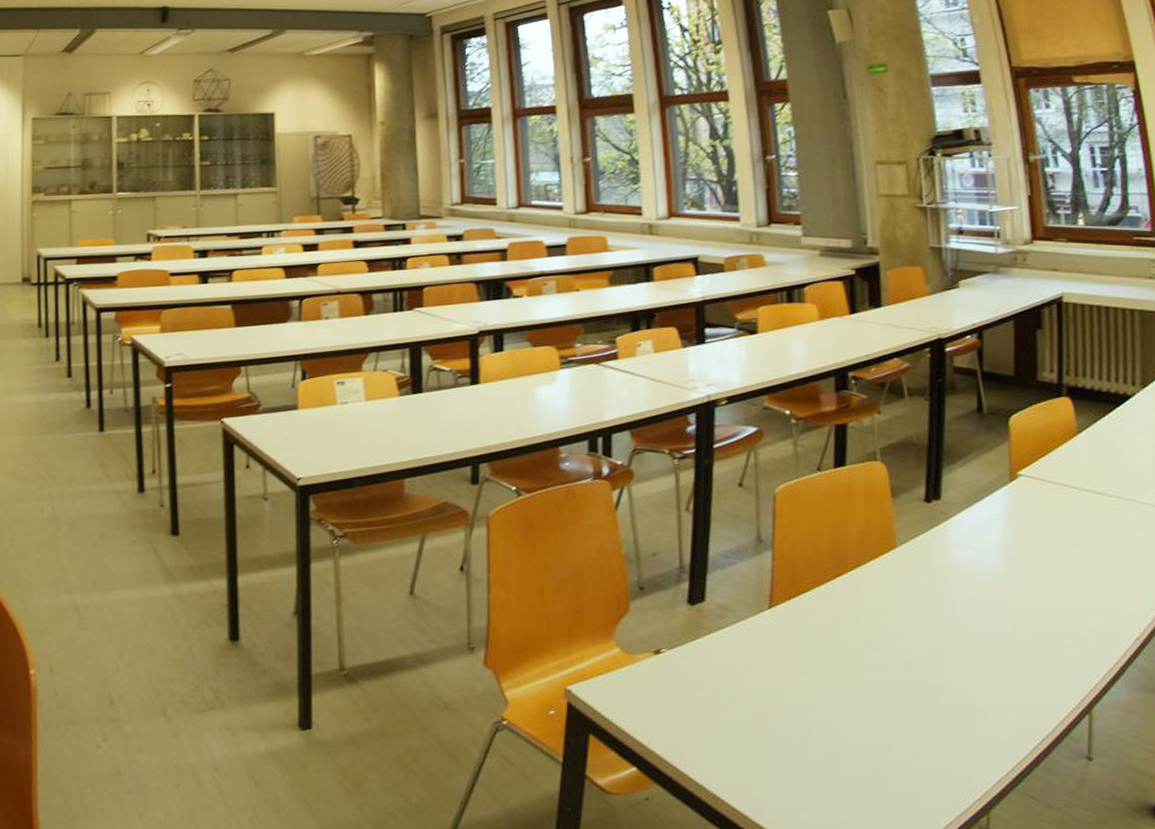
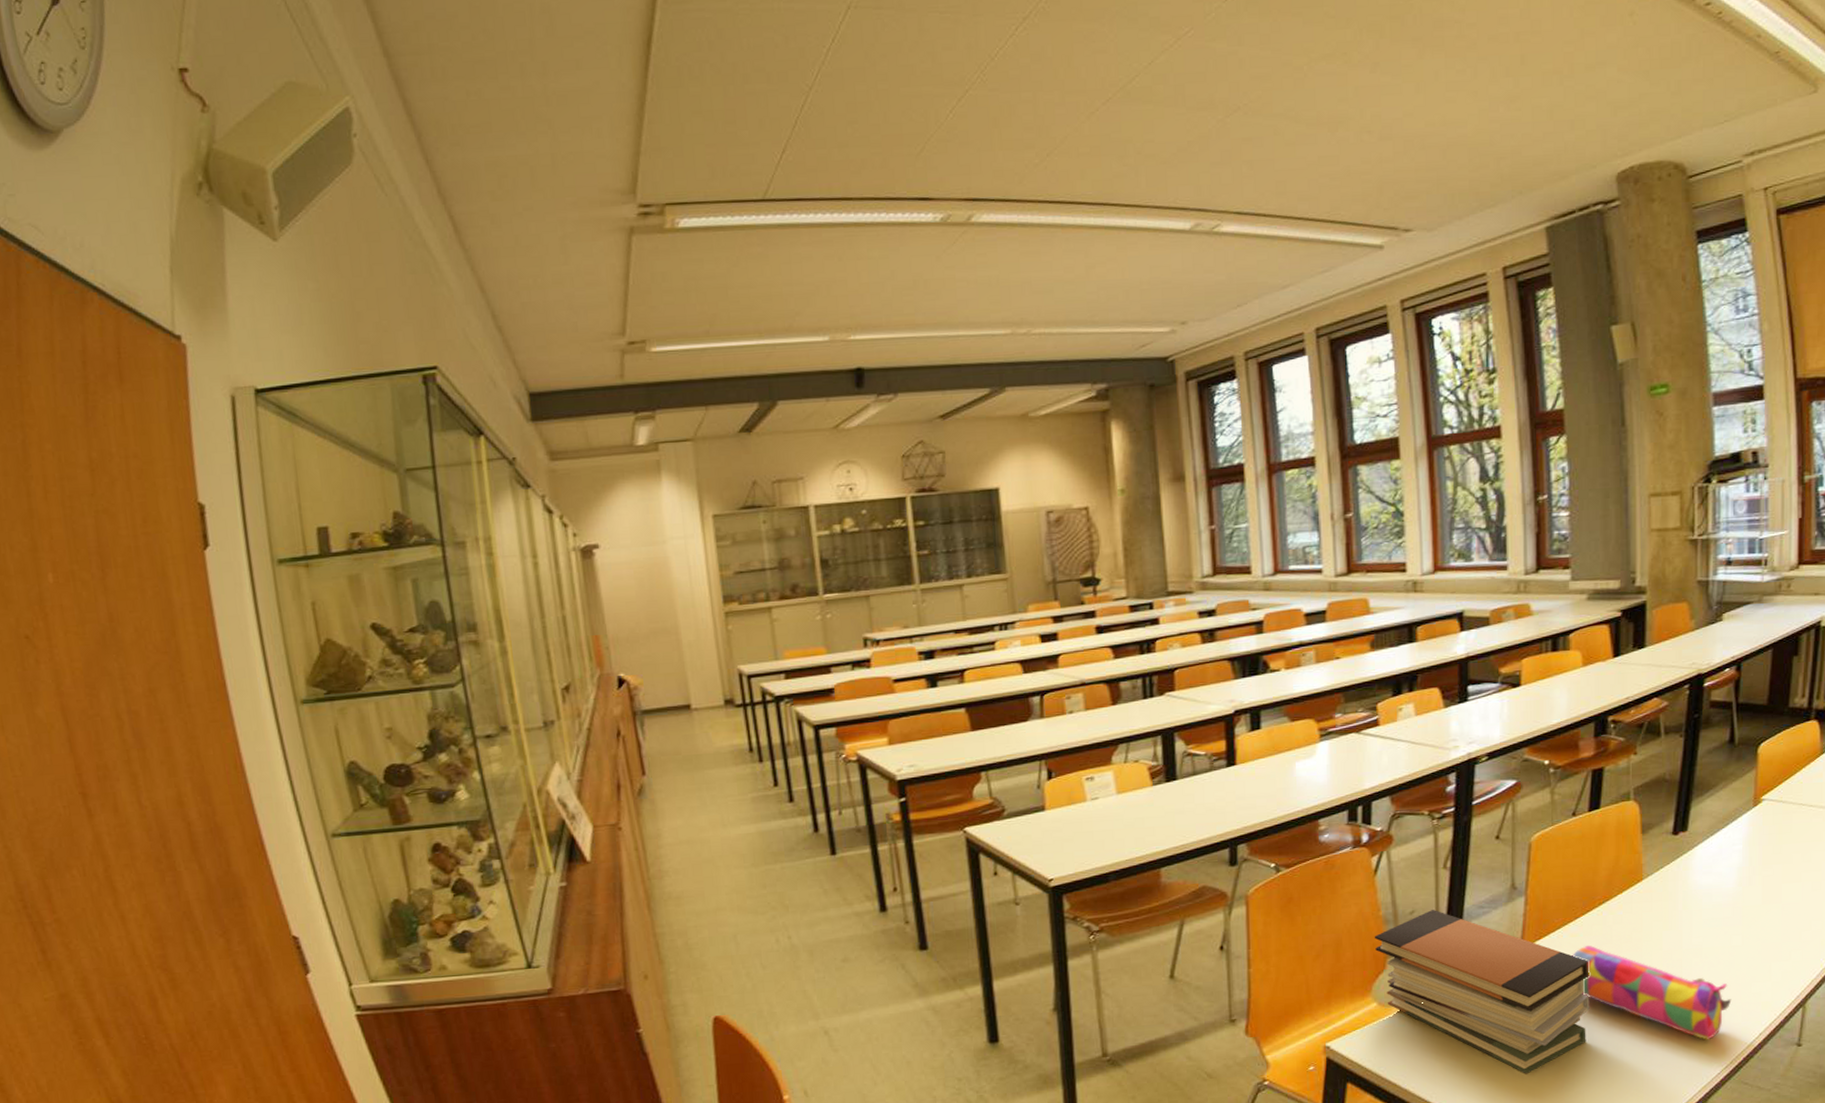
book stack: none [616,554,848,752] -> present [1374,910,1590,1074]
pencil case: none [825,613,1007,739] -> present [1572,945,1732,1040]

